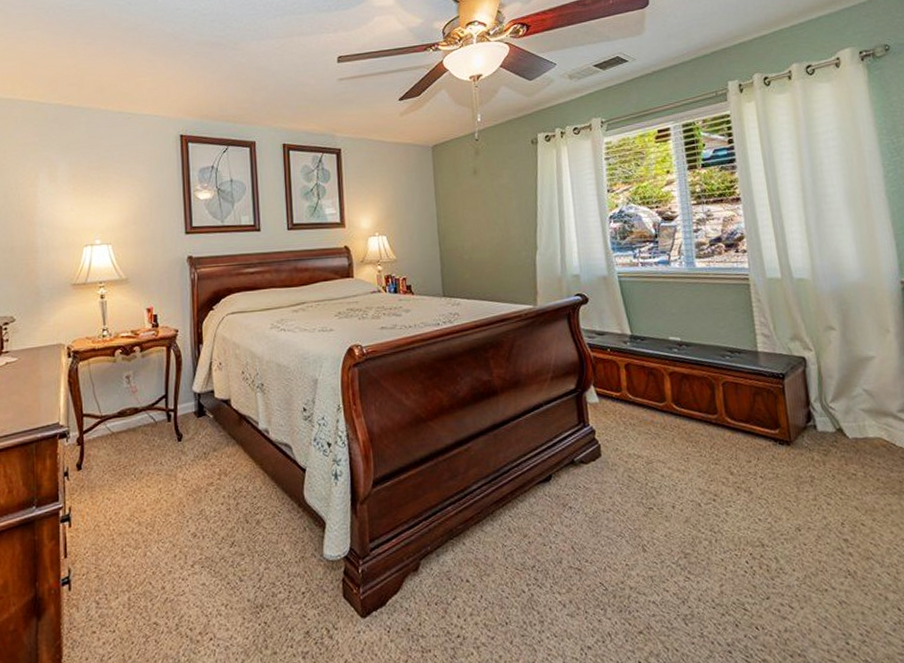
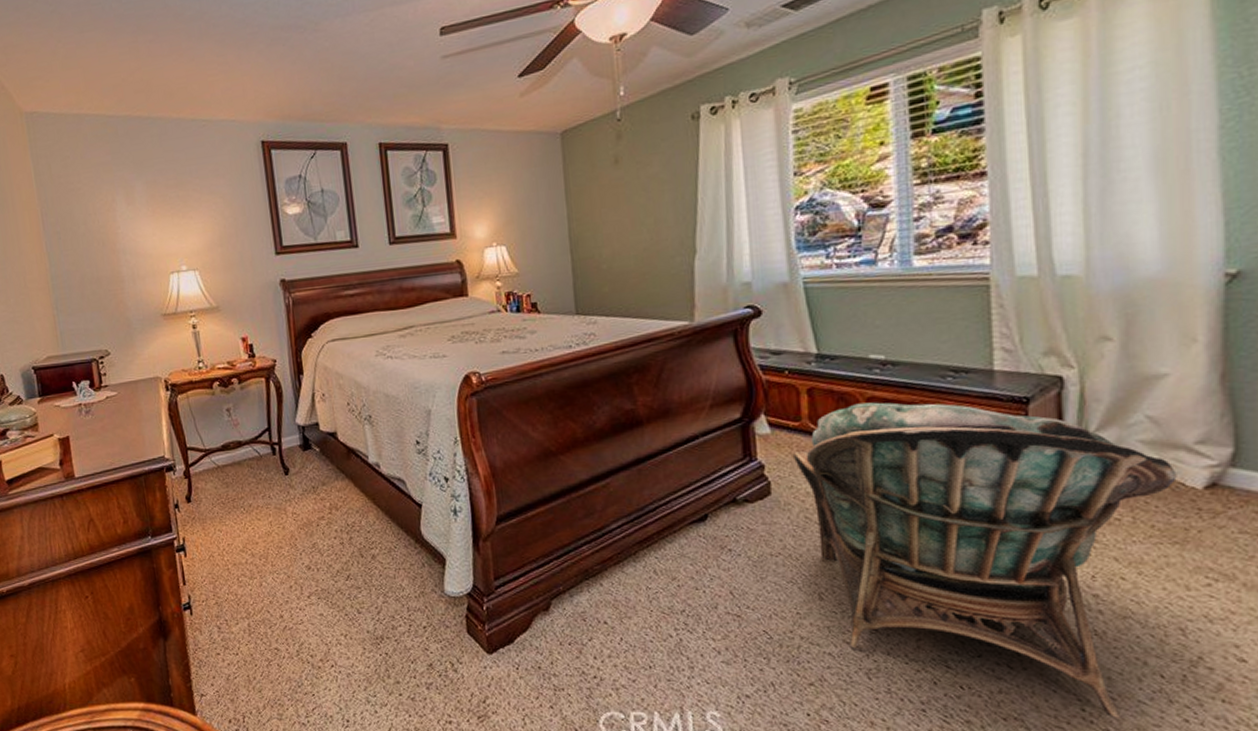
armchair: none [617,376,890,651] -> present [793,402,1177,720]

